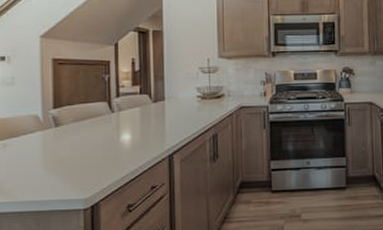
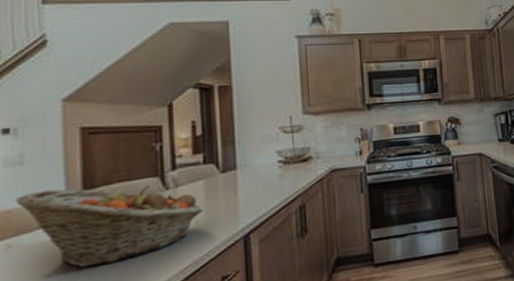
fruit basket: none [9,105,139,168] -> present [15,185,204,268]

